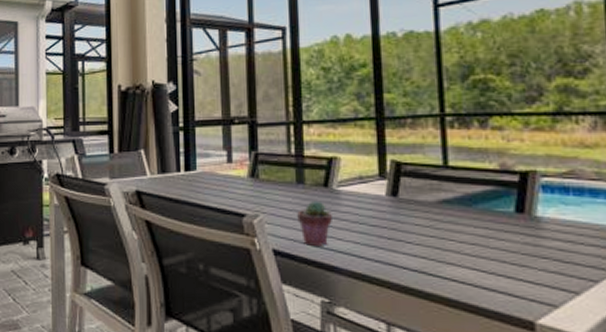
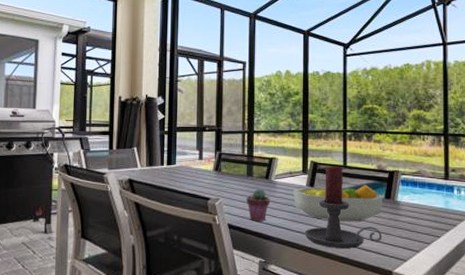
fruit bowl: none [367,192,513,247] -> present [293,184,383,222]
candle holder: none [387,166,515,287] -> present [304,166,382,249]

